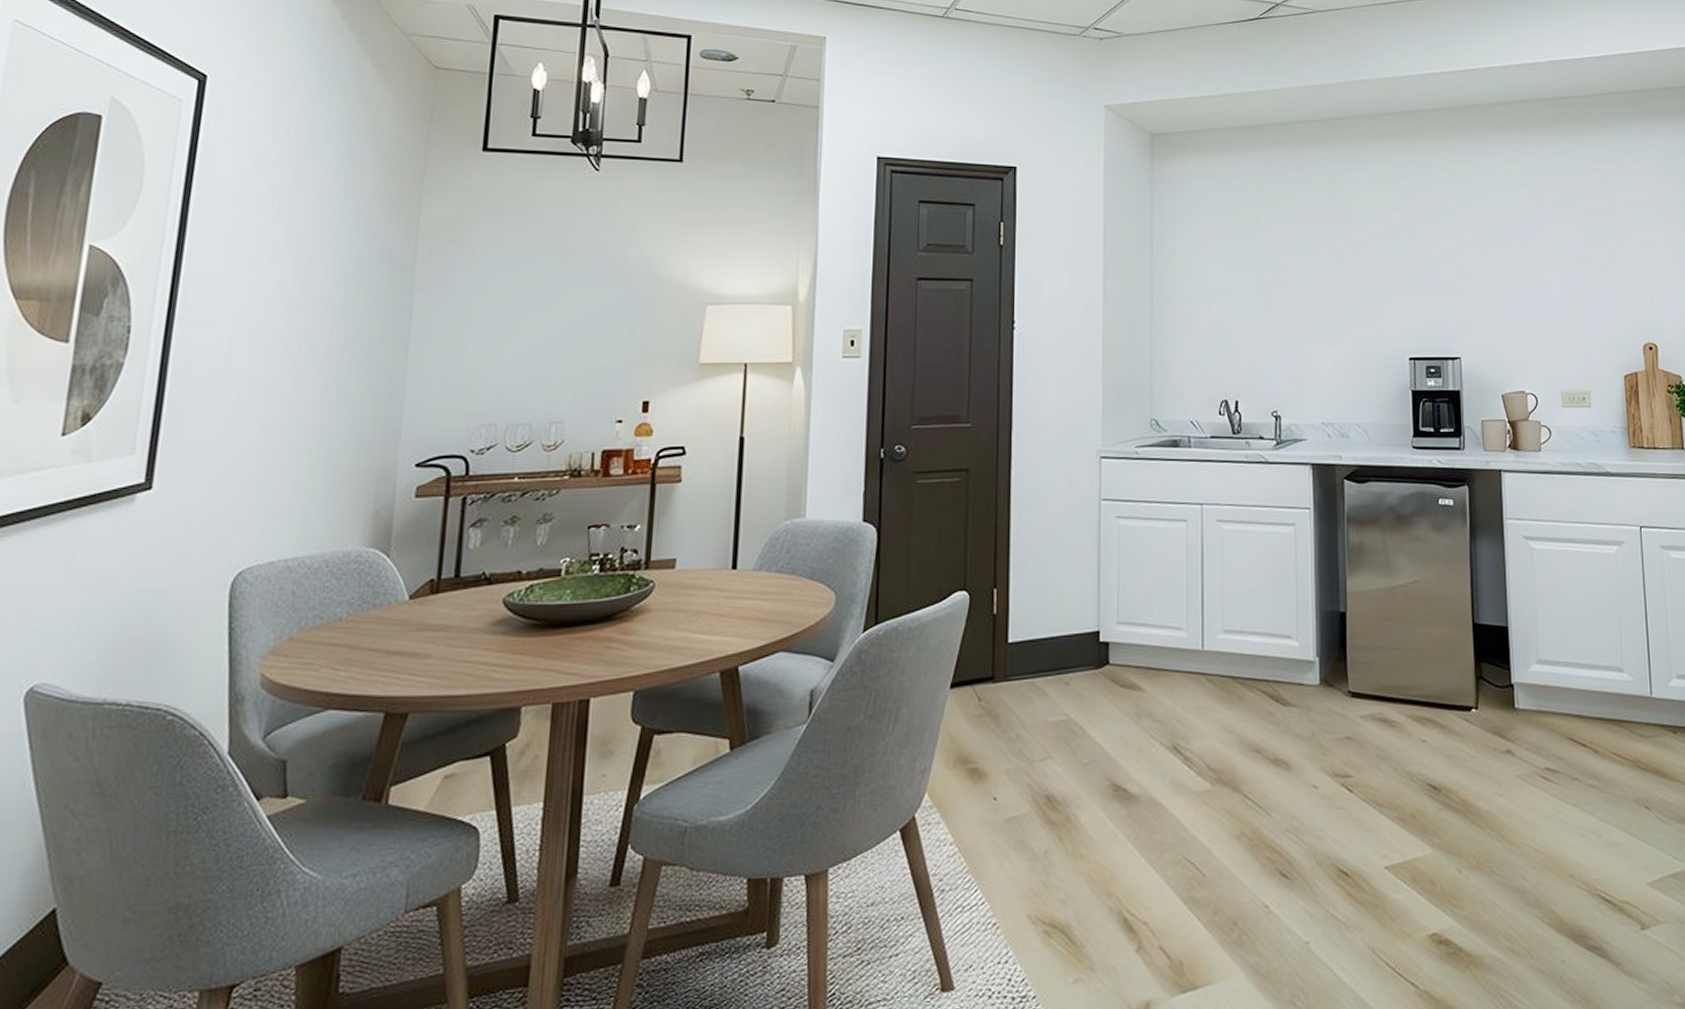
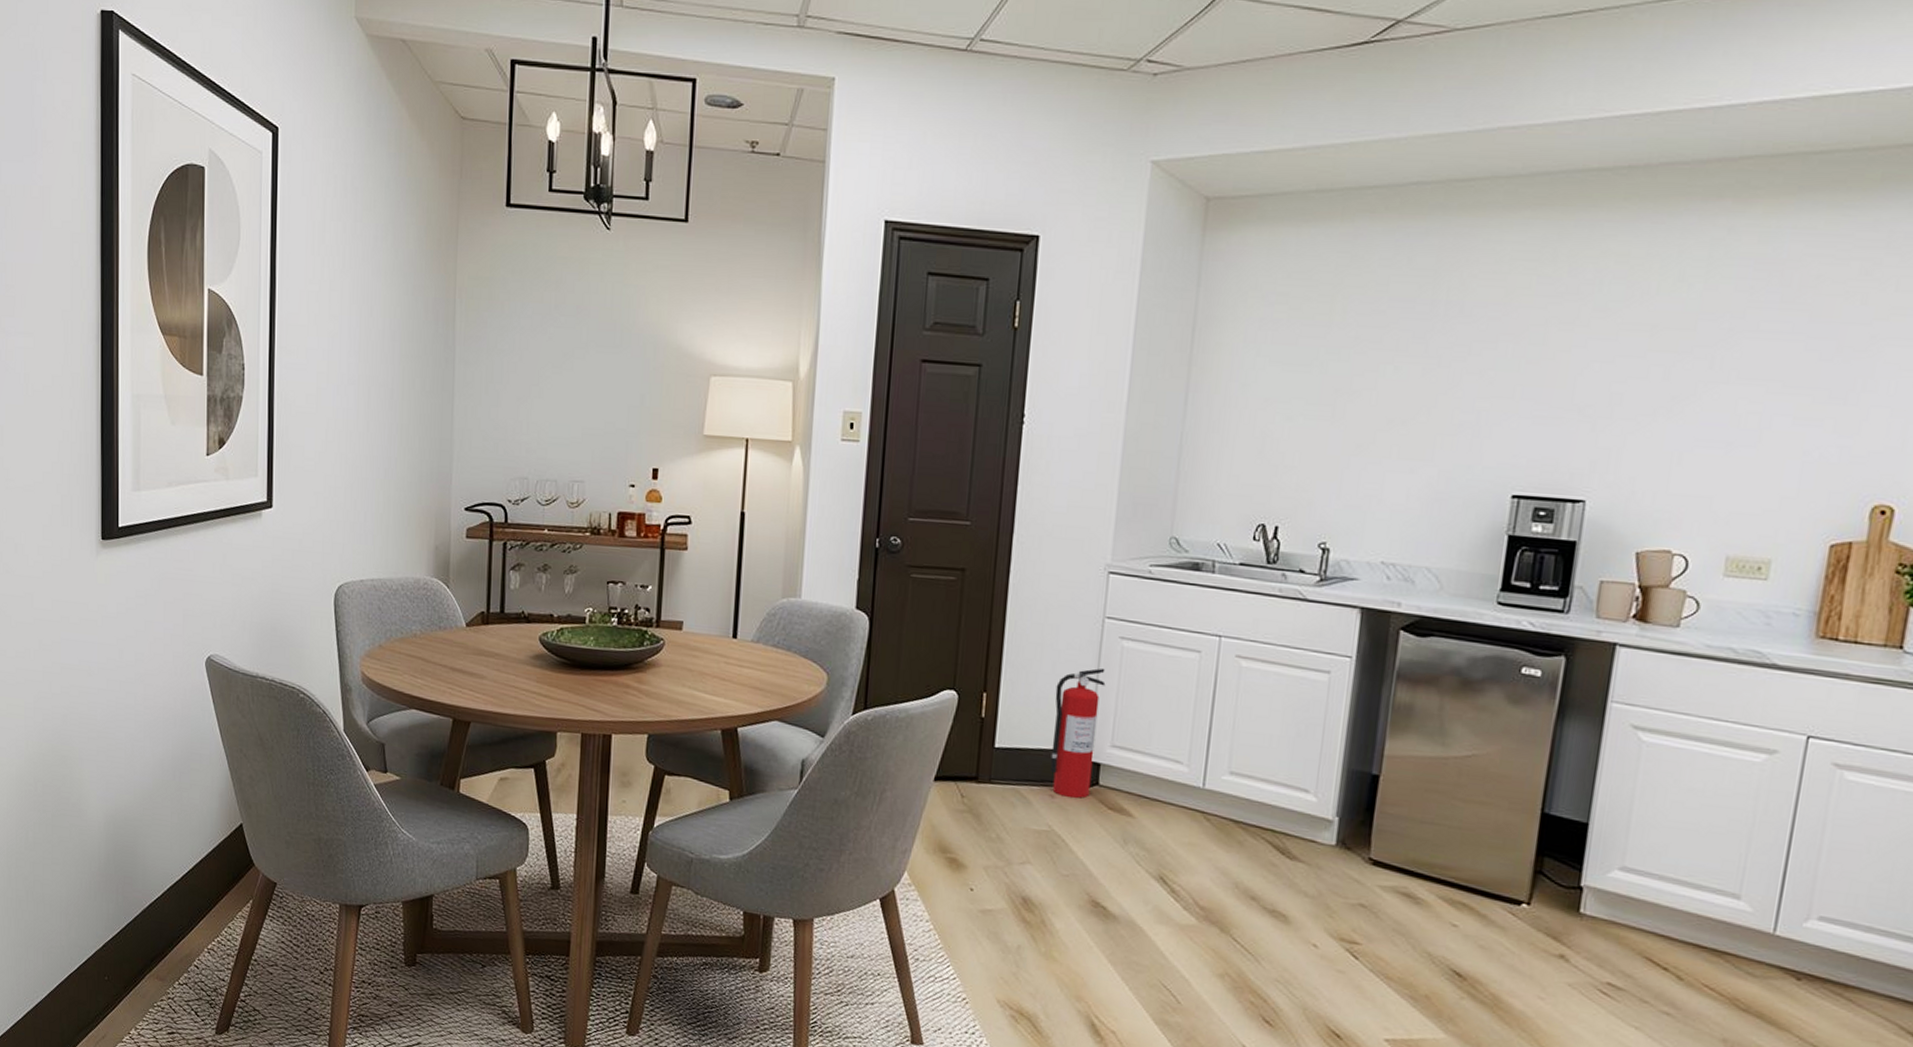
fire extinguisher: none [1062,548,1107,682] -> present [1050,668,1106,799]

